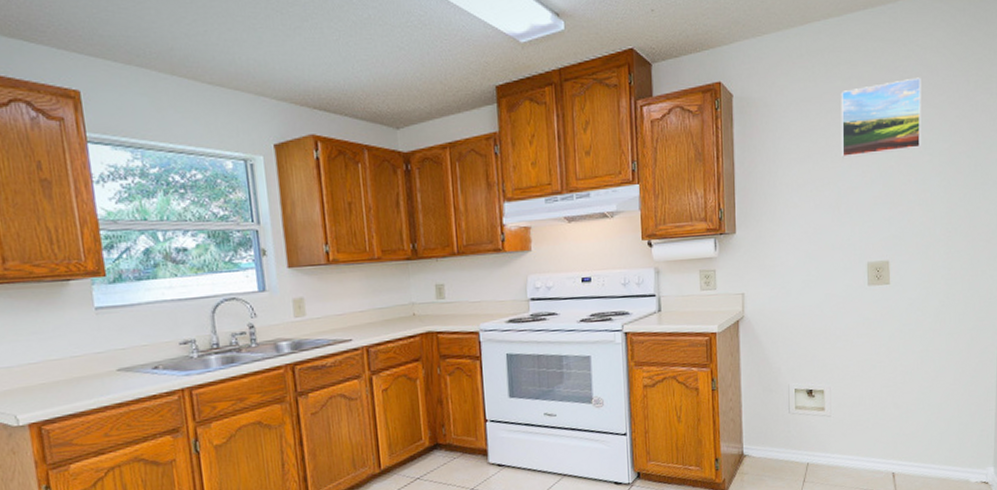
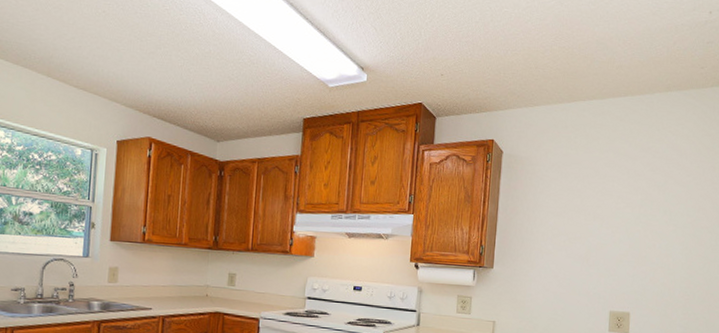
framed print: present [840,77,921,158] -> none [594,158,671,219]

